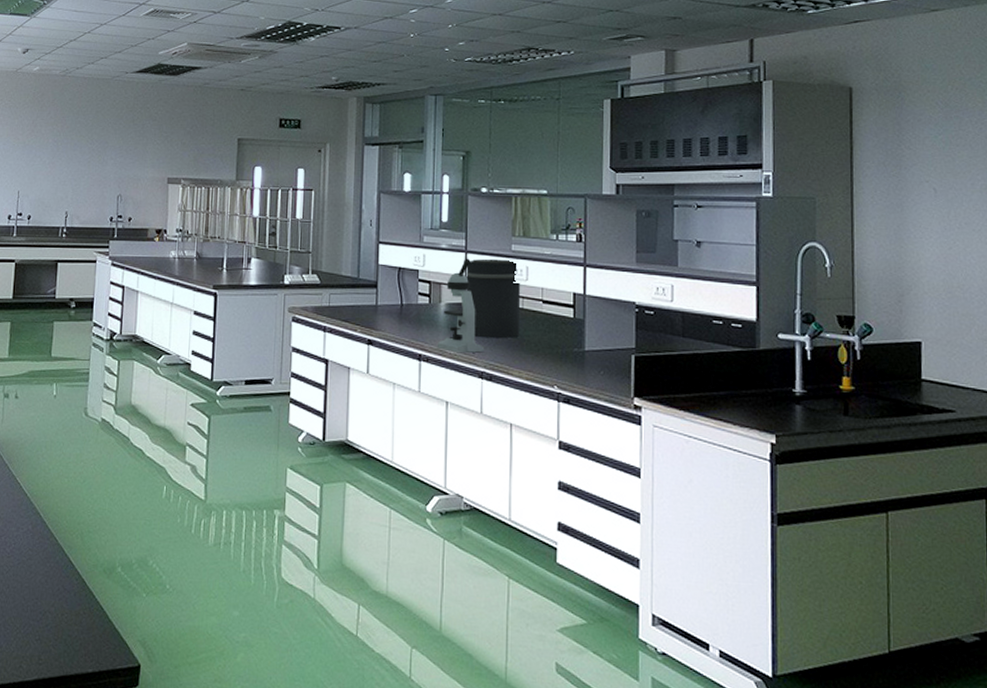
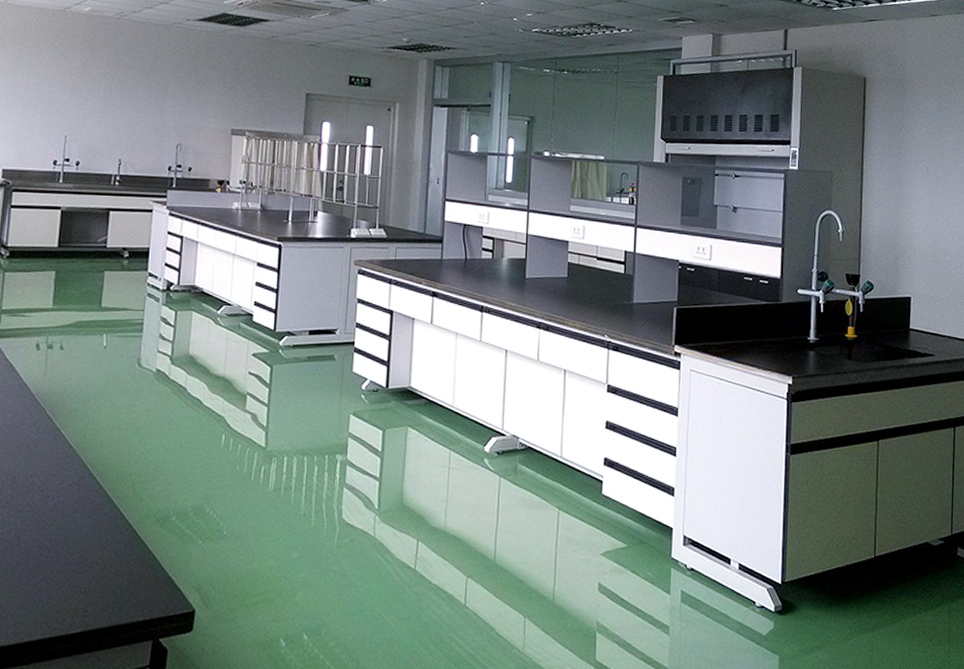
microscope: present [438,258,485,354] -> none [499,217,543,305]
cylinder: present [466,258,521,339] -> none [527,218,577,292]

